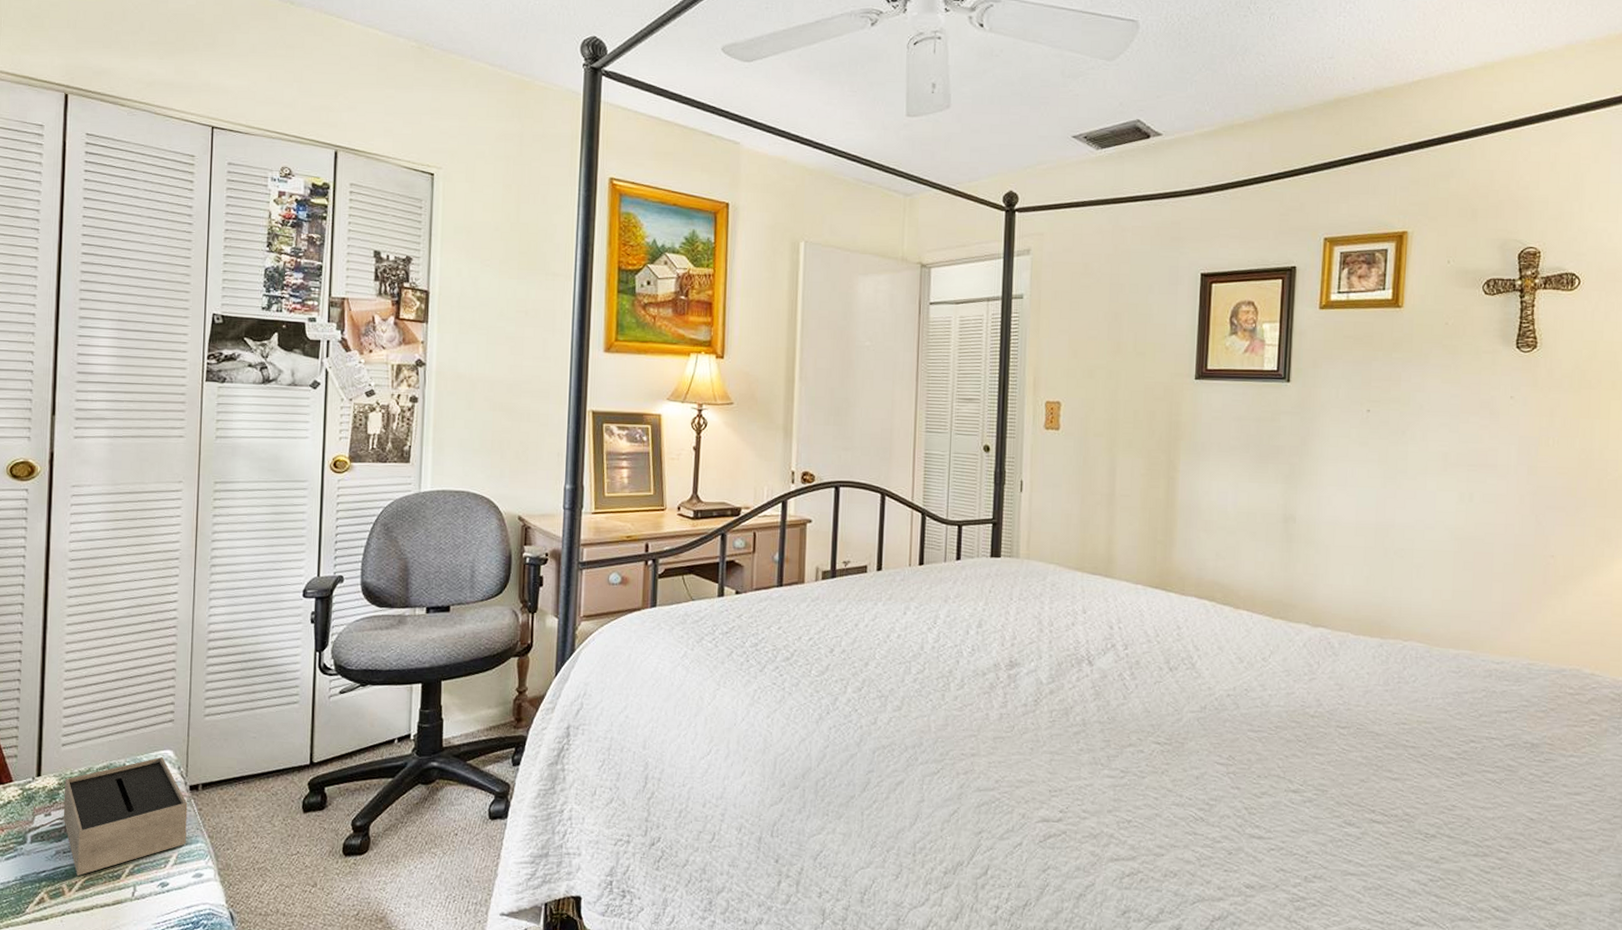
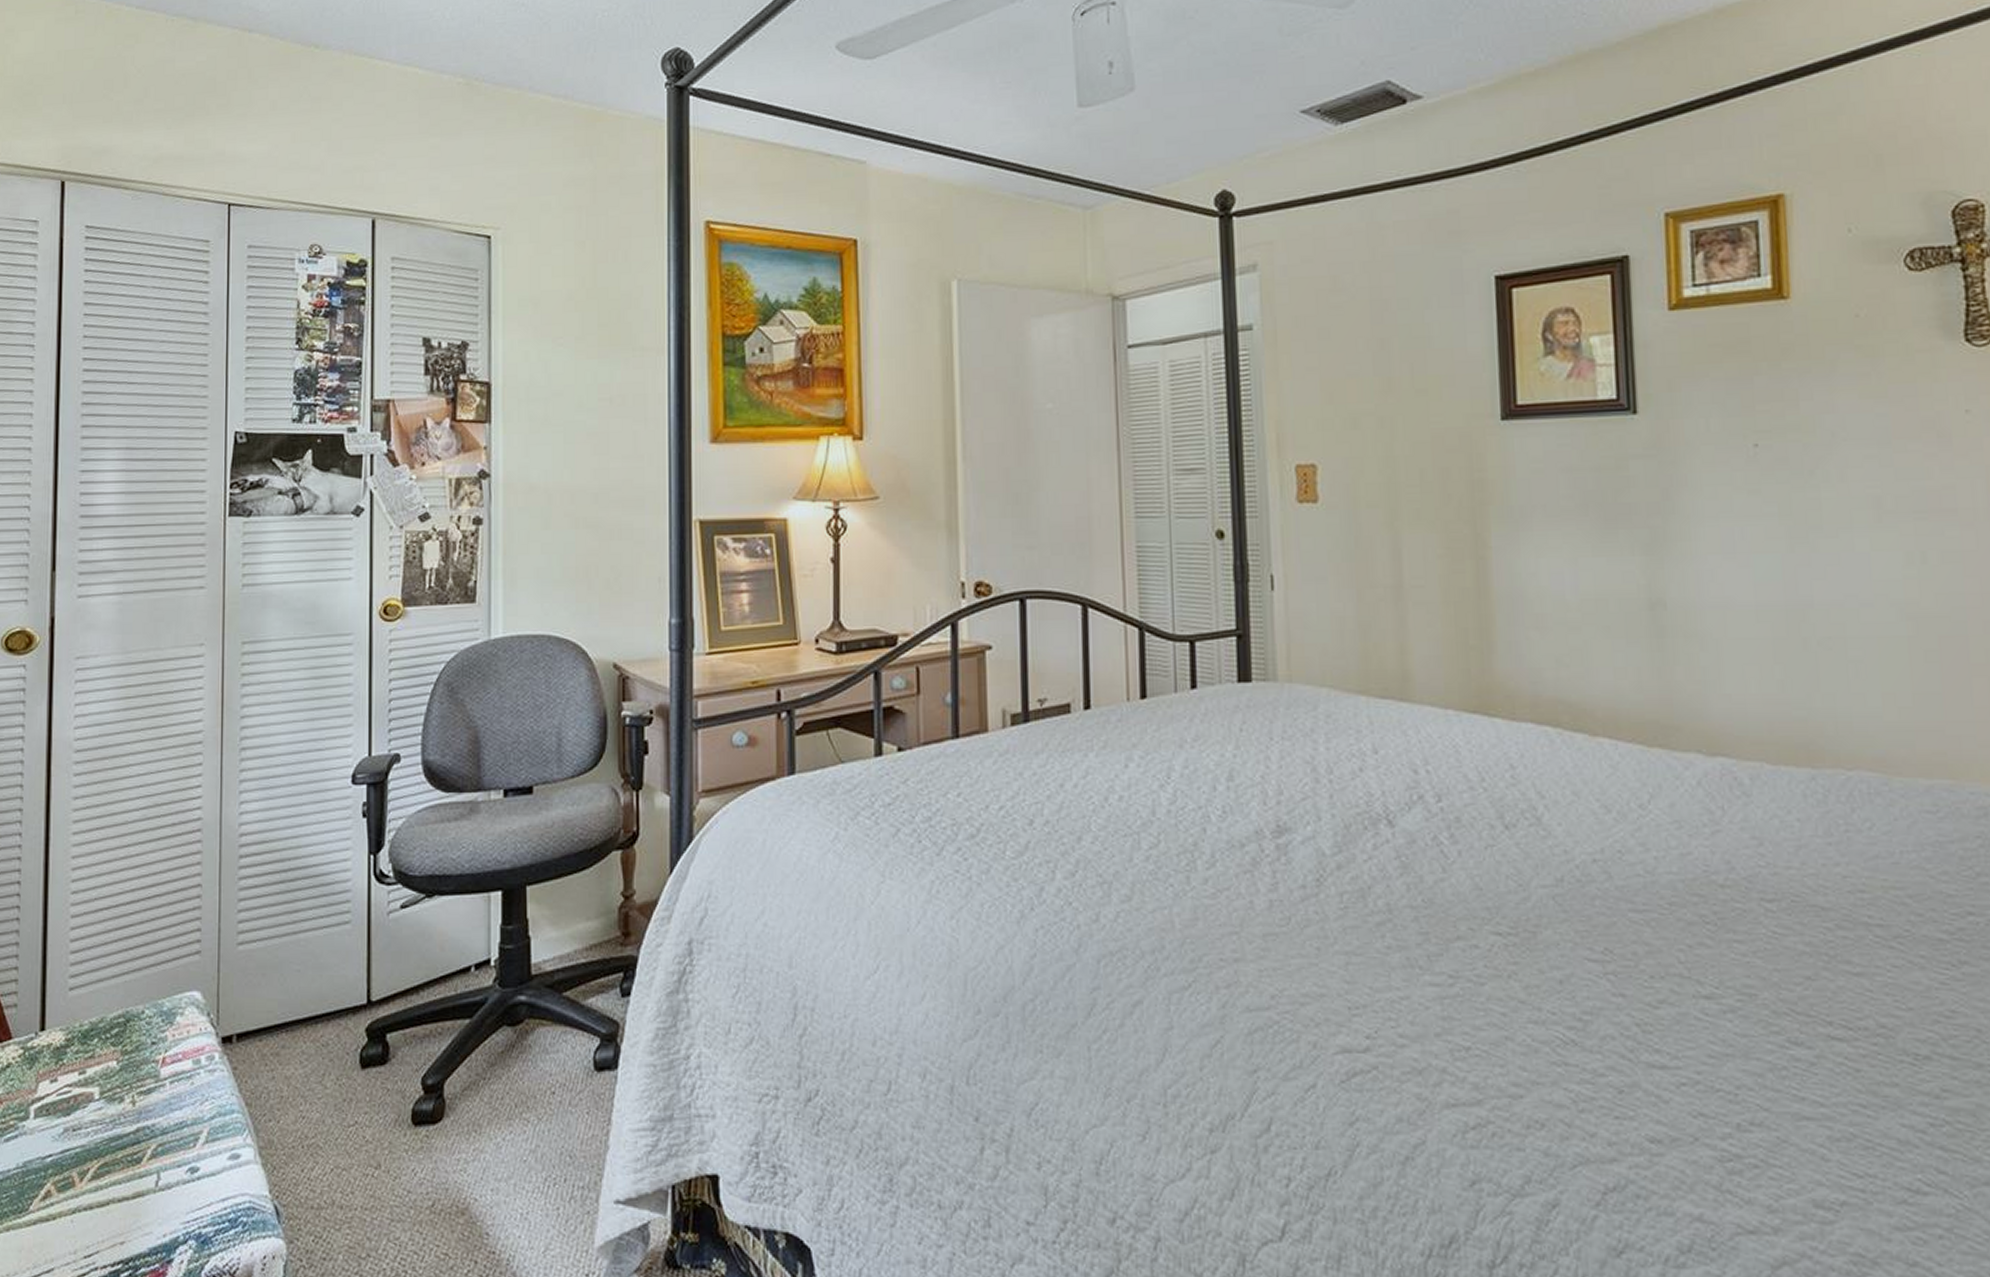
tissue box: present [63,757,188,876] -> none [71,1001,220,1160]

